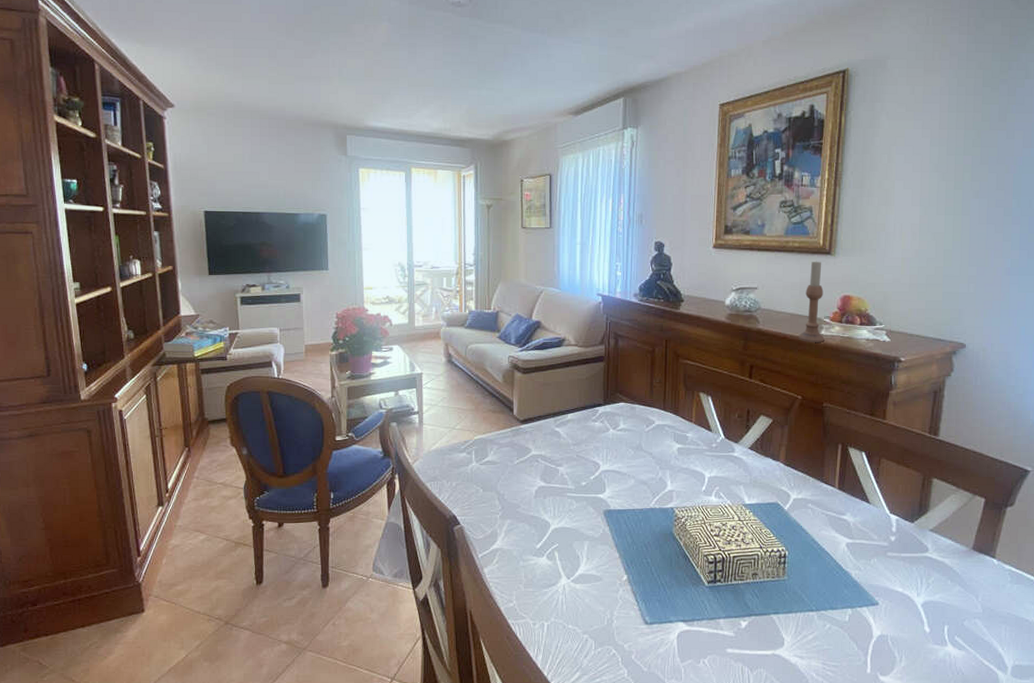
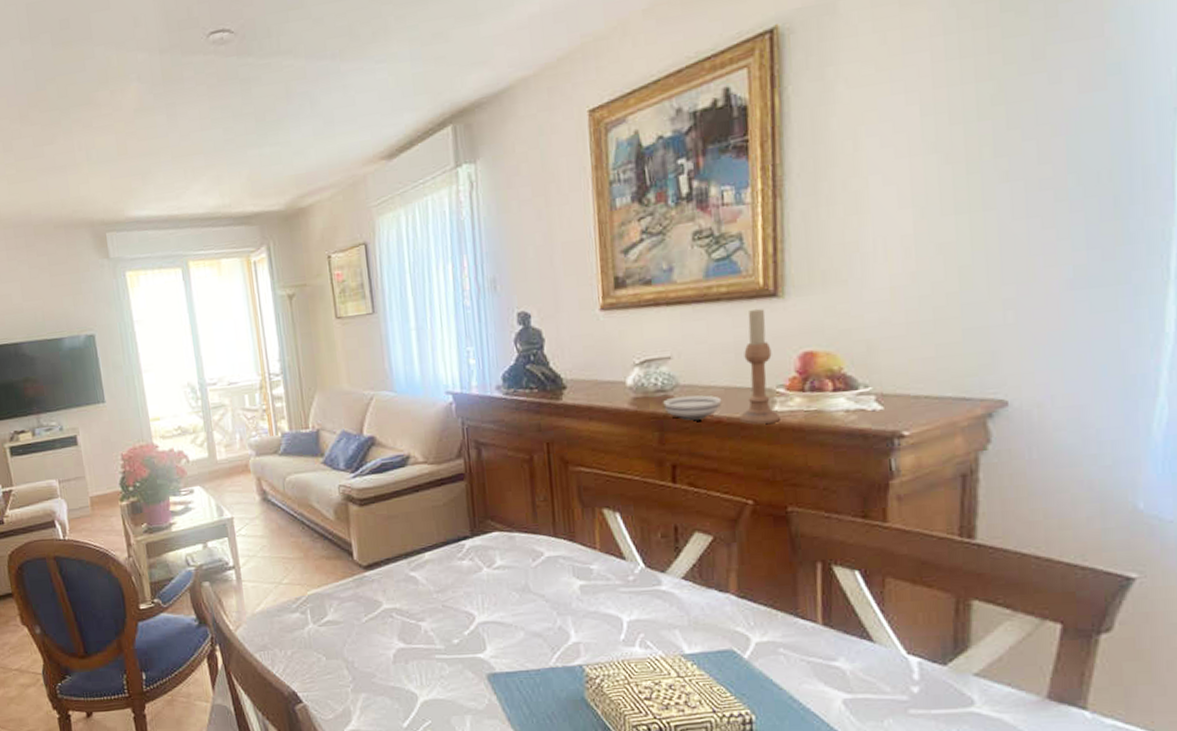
bowl: none [749,316,788,336] -> present [663,395,722,421]

